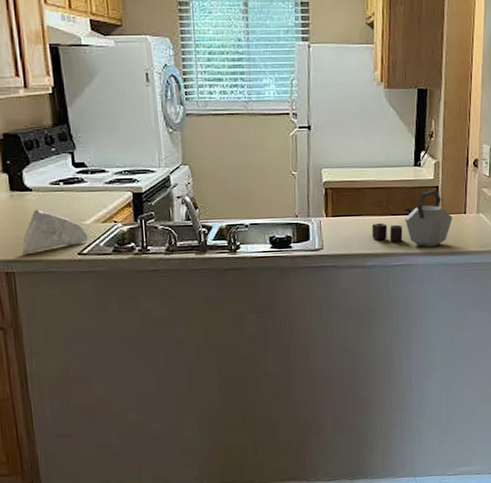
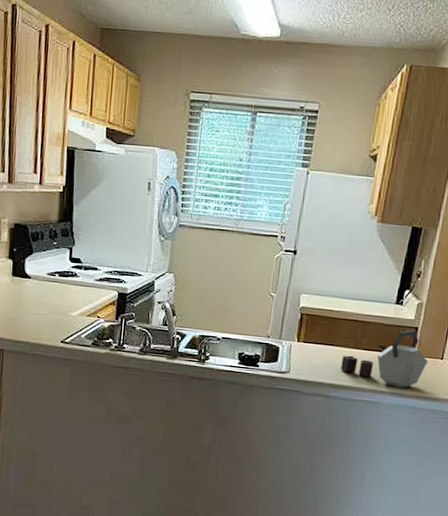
dishrag: present [22,209,88,255] -> none [13,295,72,336]

